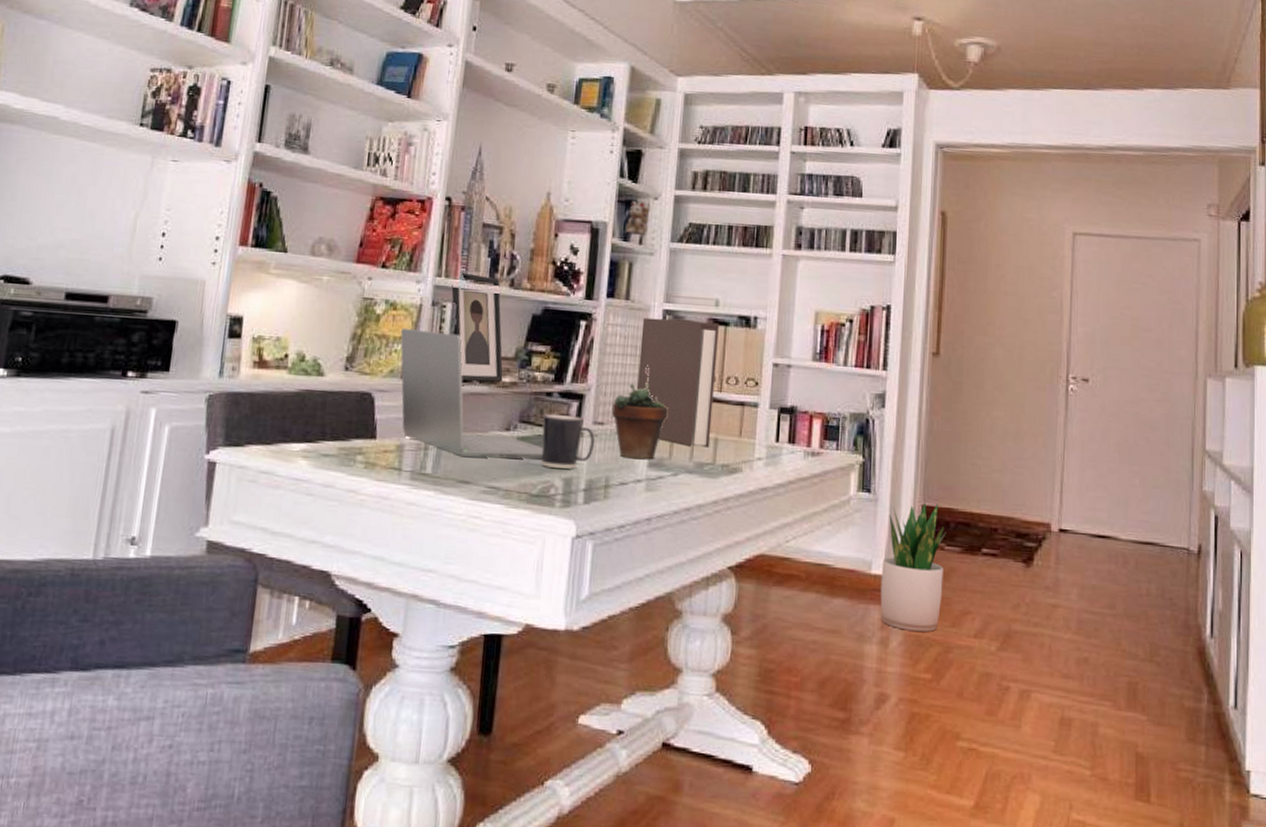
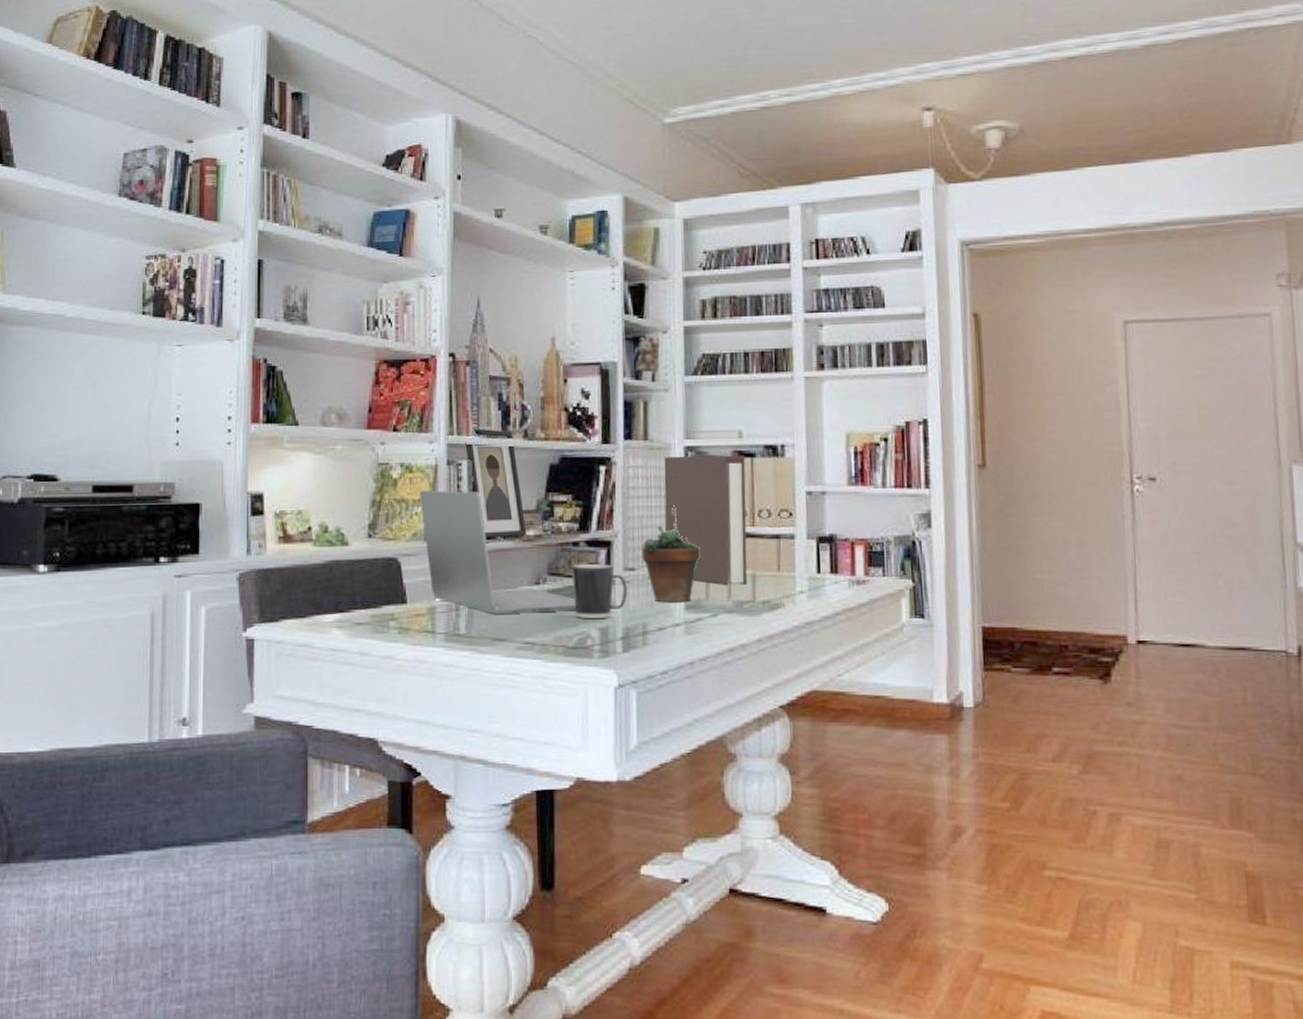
planter: present [880,502,946,633] -> none [944,623,1014,760]

